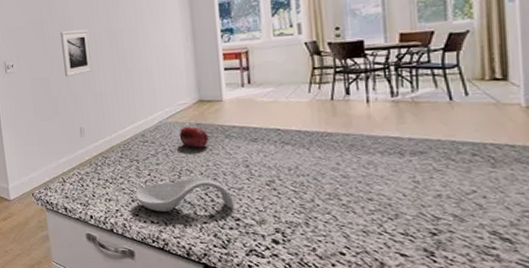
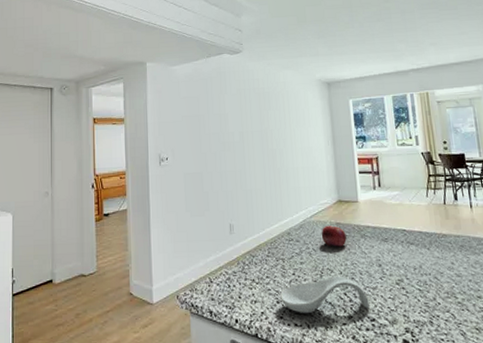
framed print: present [60,29,93,77] -> none [216,127,245,172]

